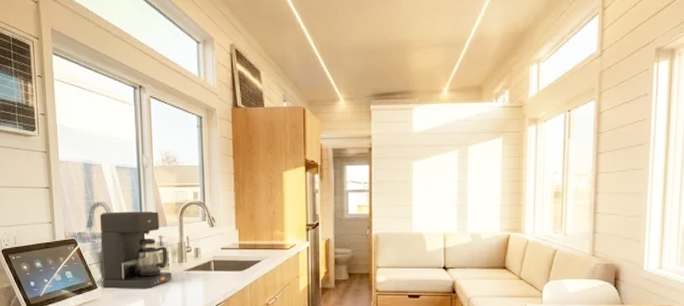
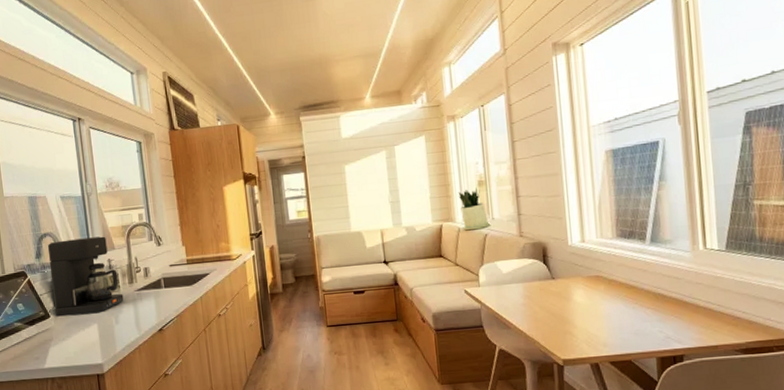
planter: none [531,199,561,244] -> present [458,187,490,231]

